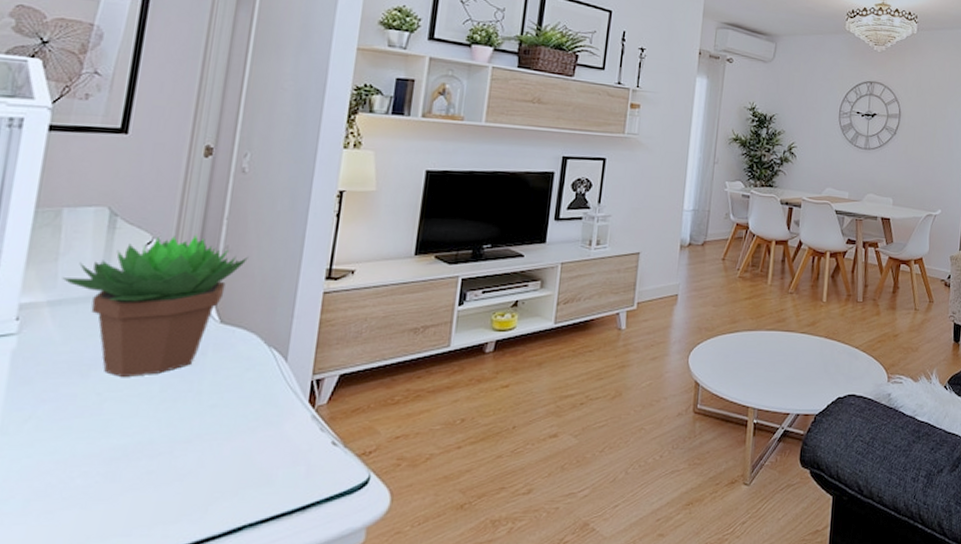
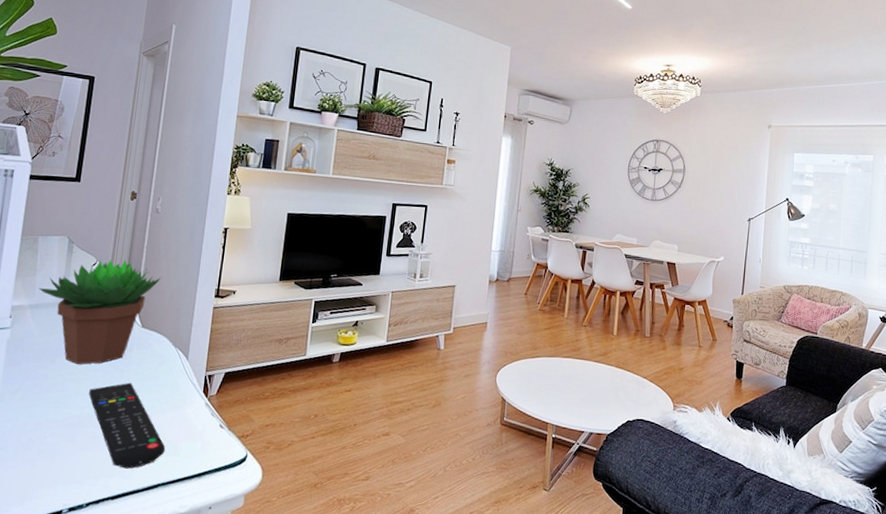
remote control: none [140,396,255,510] -> present [89,382,166,469]

